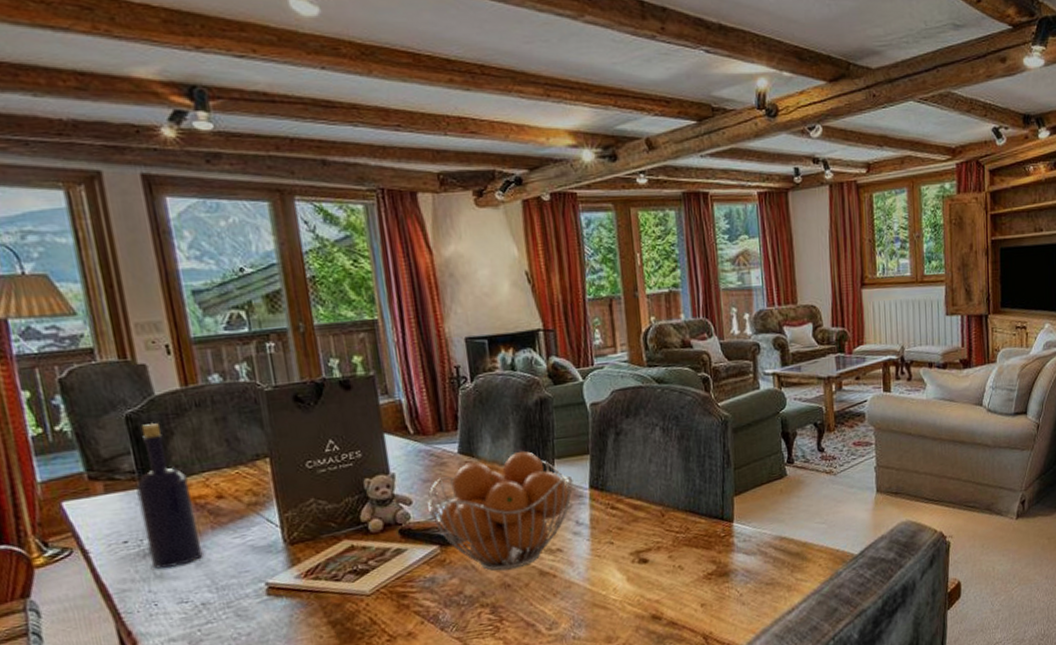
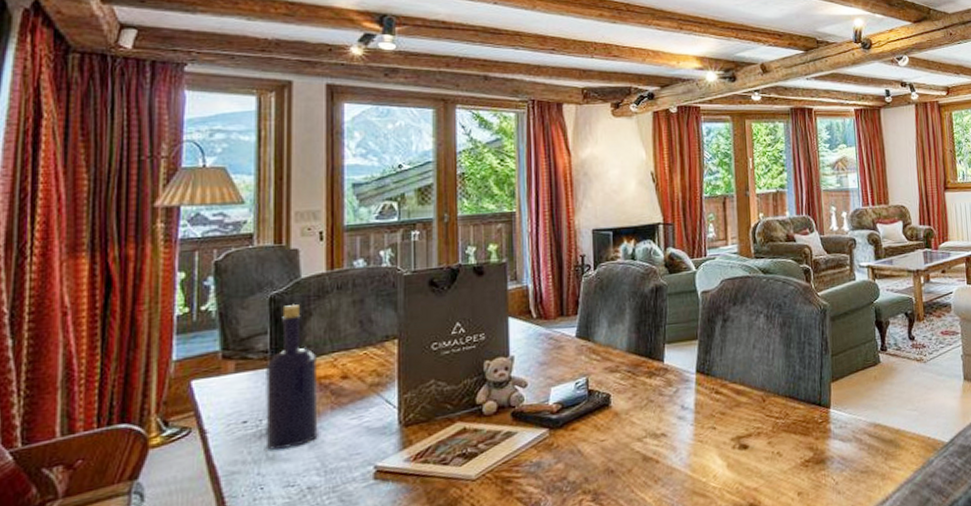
fruit basket: present [427,451,573,571] -> none [542,335,681,456]

